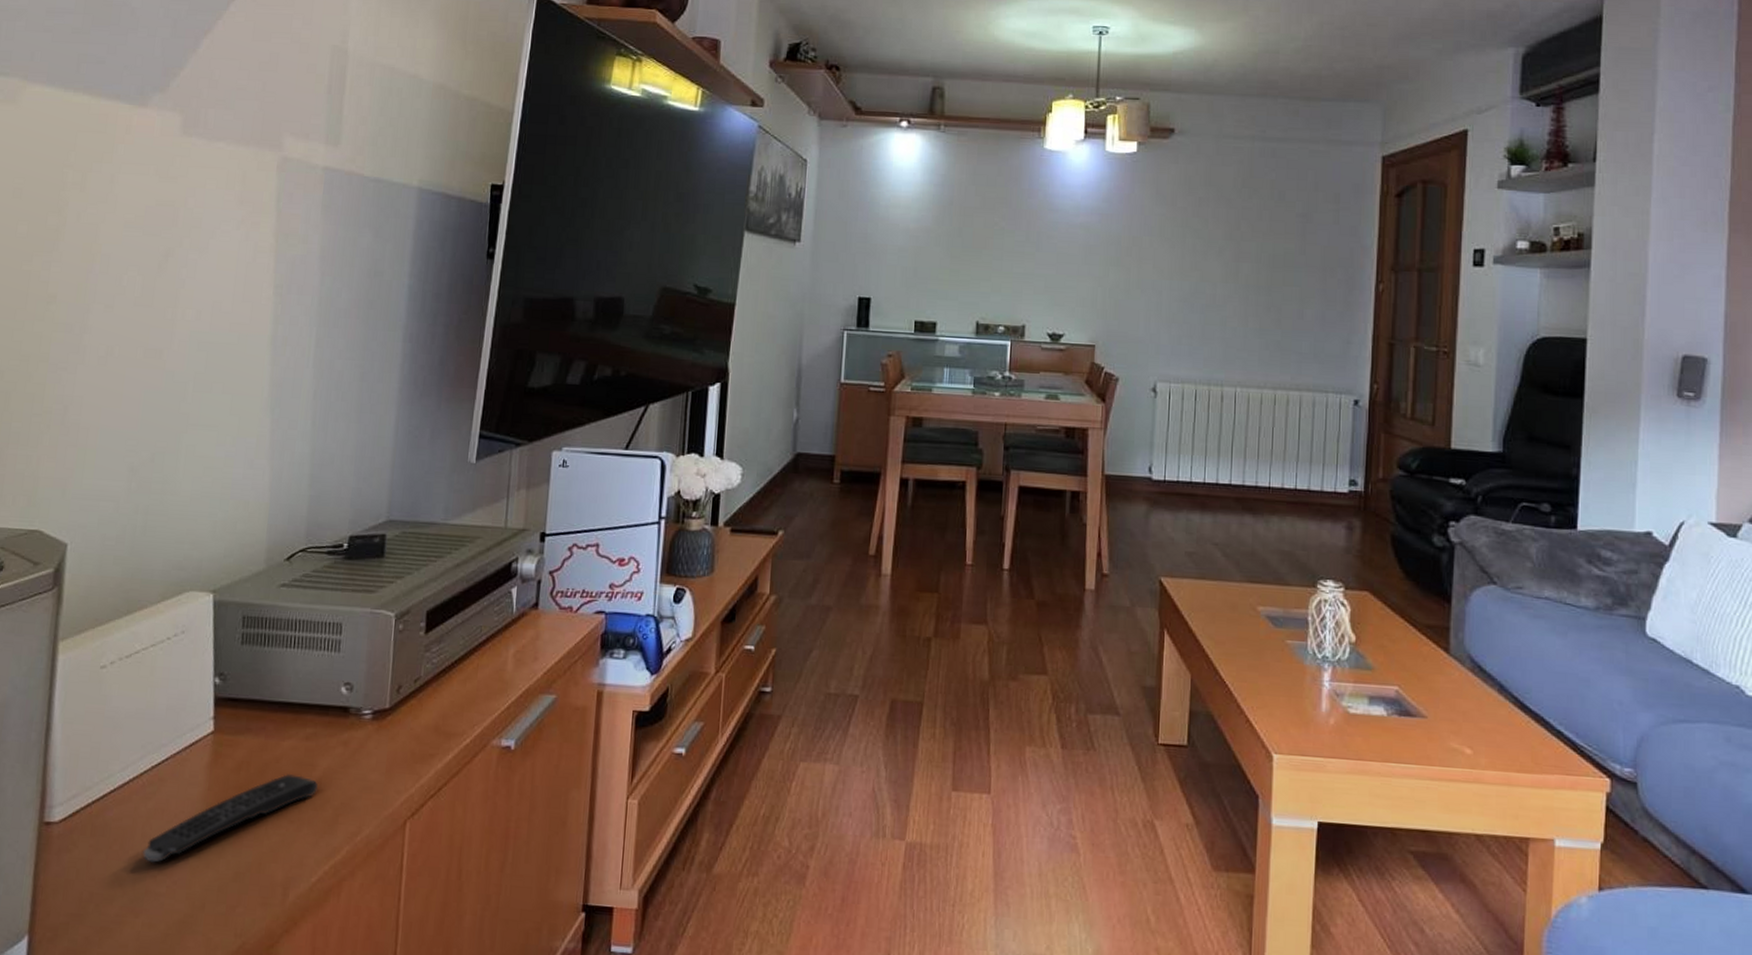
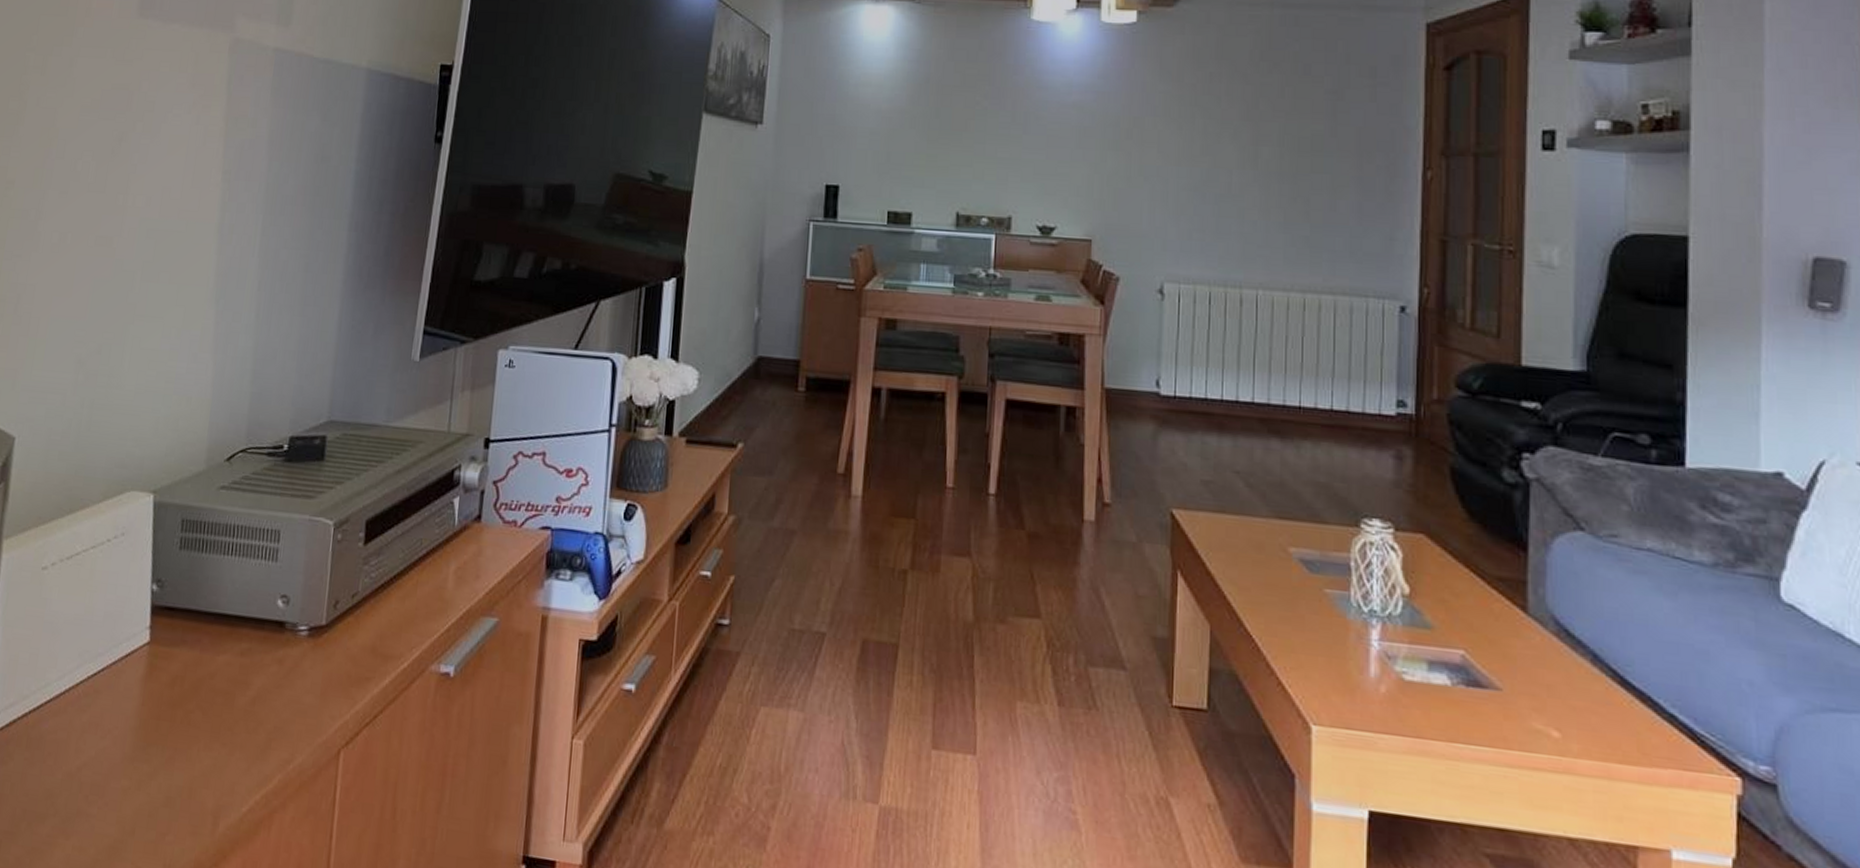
remote control: present [143,774,319,863] -> none [76,692,252,781]

